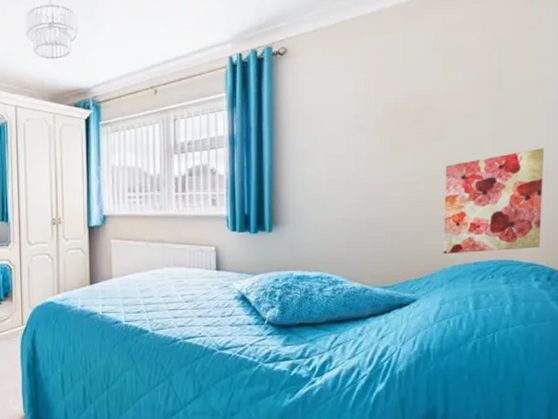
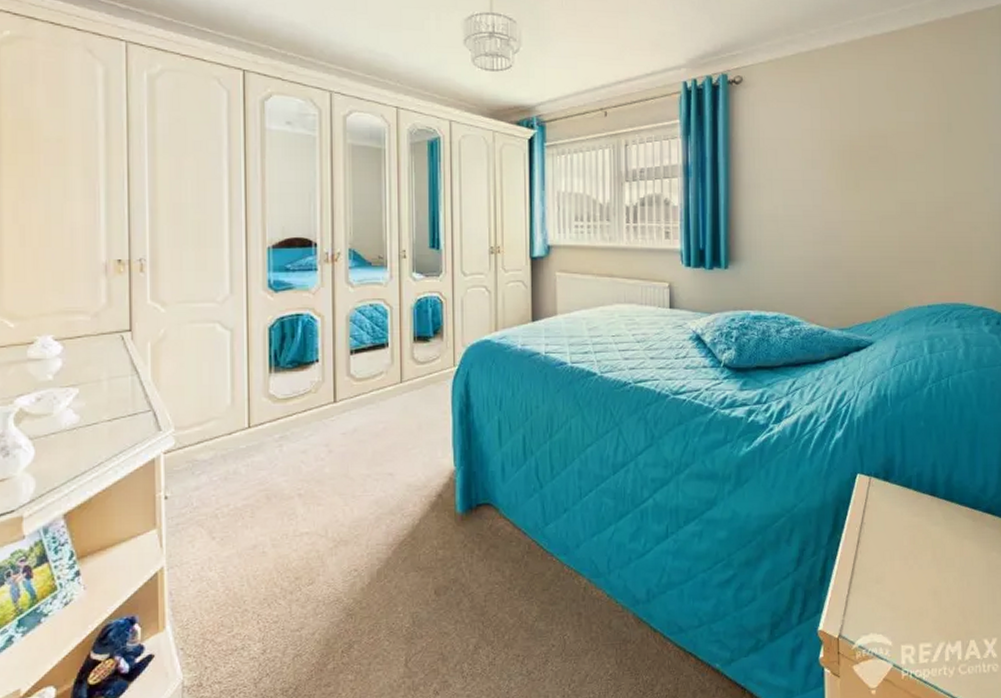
wall art: present [443,148,545,254] -> none [898,192,992,296]

